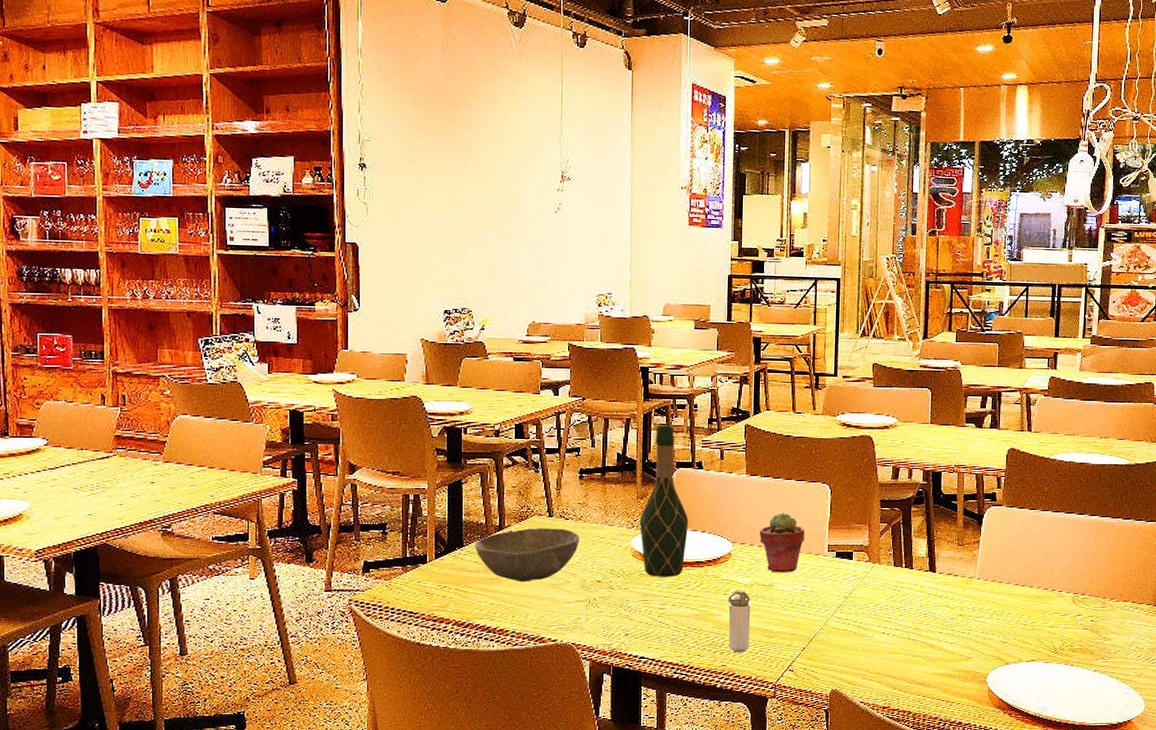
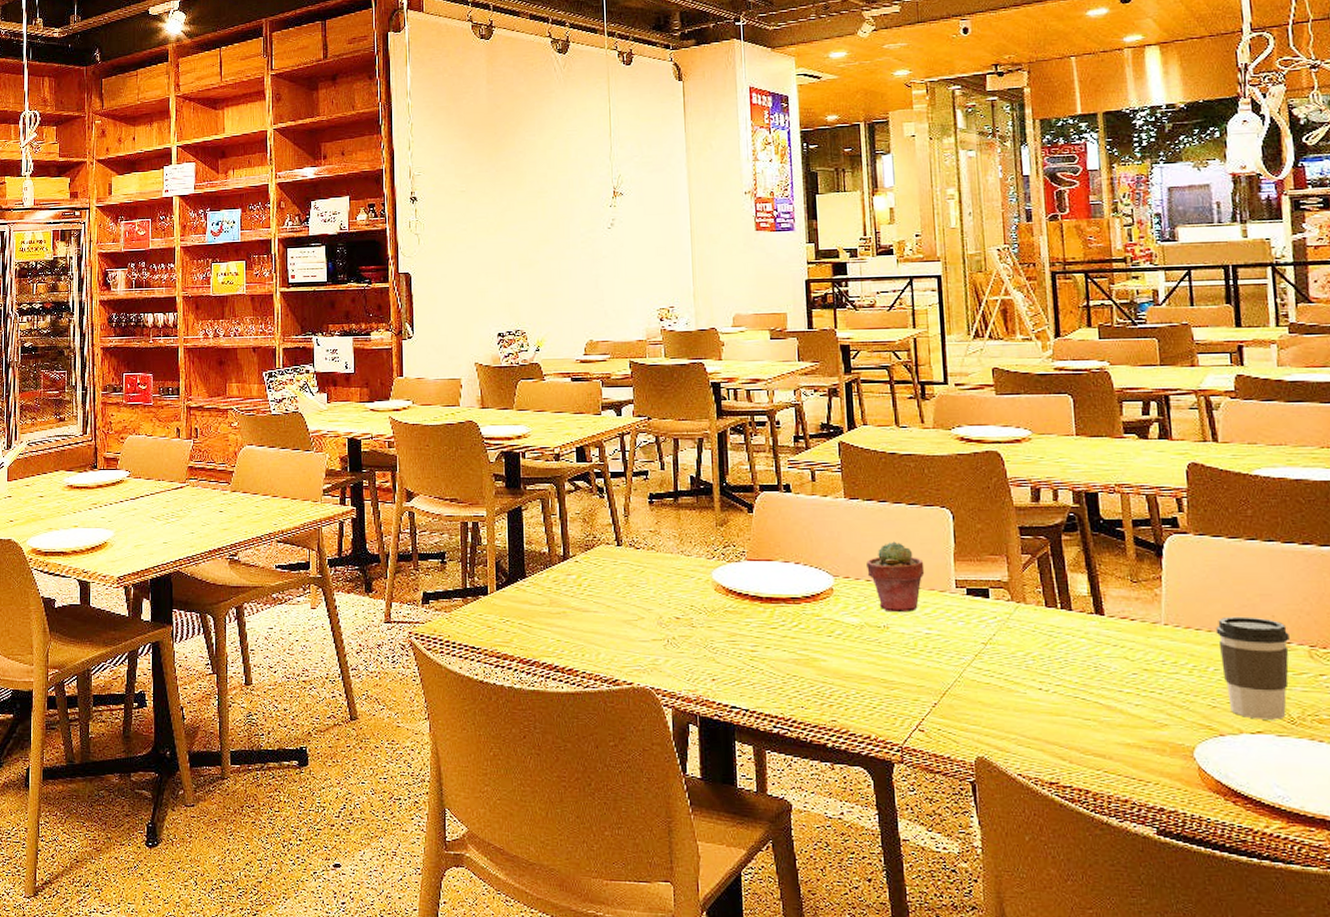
bowl: present [474,528,580,582] -> none [537,558,654,618]
wine bottle: present [640,425,689,577] -> none [721,444,779,615]
shaker: present [728,590,751,653] -> none [833,631,866,707]
coffee cup: none [1012,571,1061,651] -> present [1215,616,1290,720]

